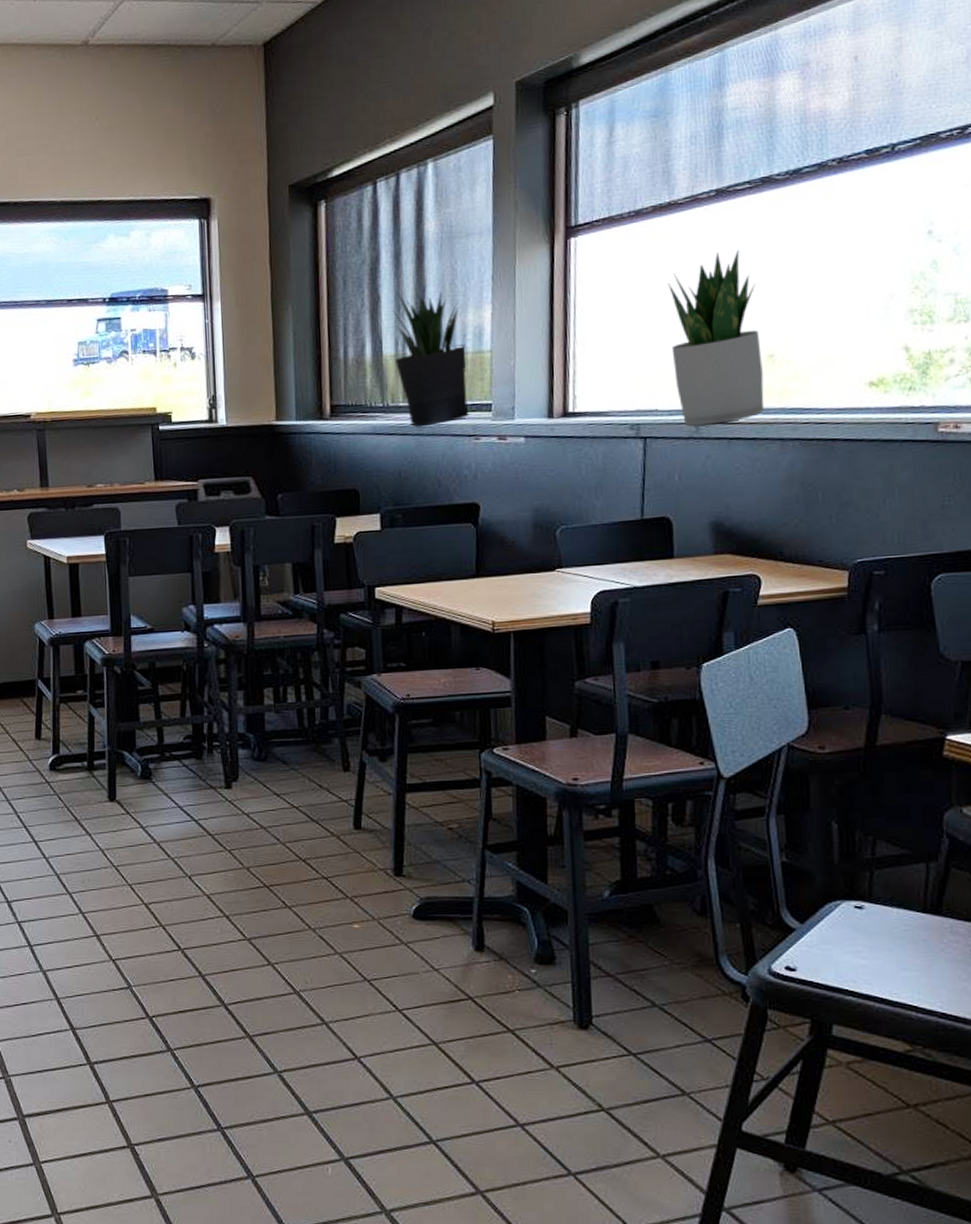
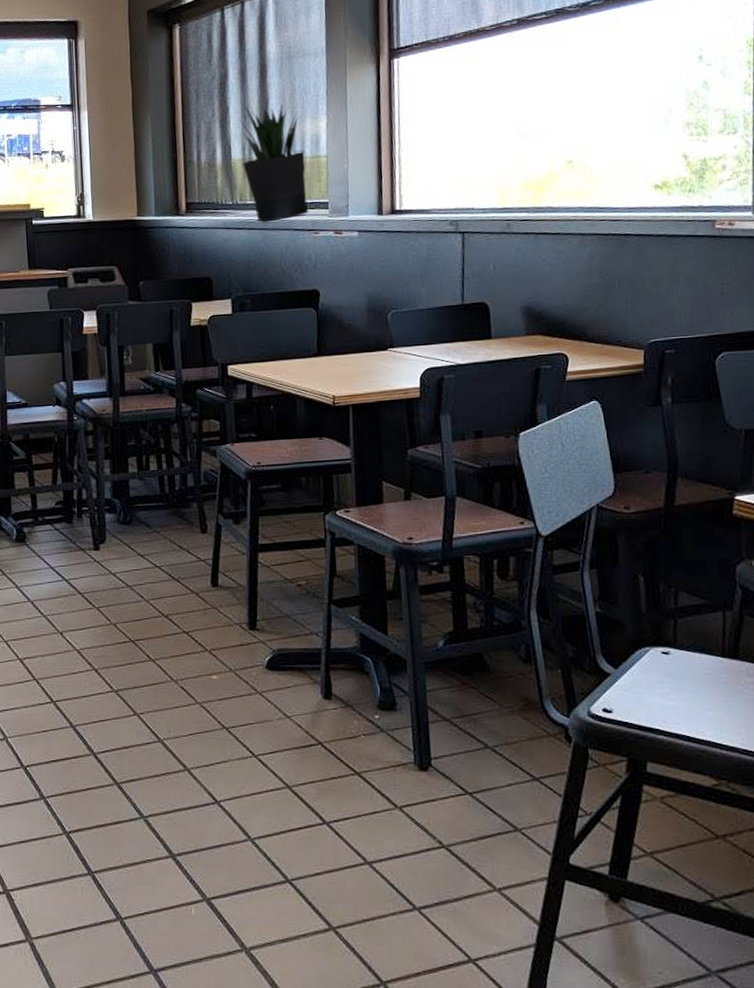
planter: present [667,249,764,426] -> none [478,70,565,223]

